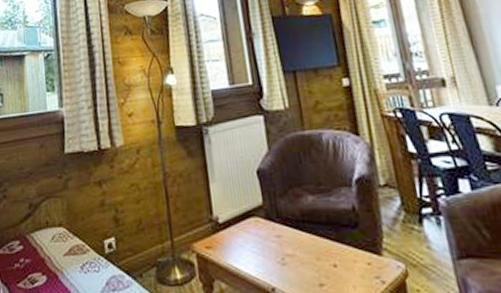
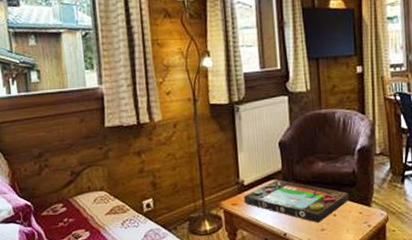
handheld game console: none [218,216,353,275] -> present [243,179,350,223]

